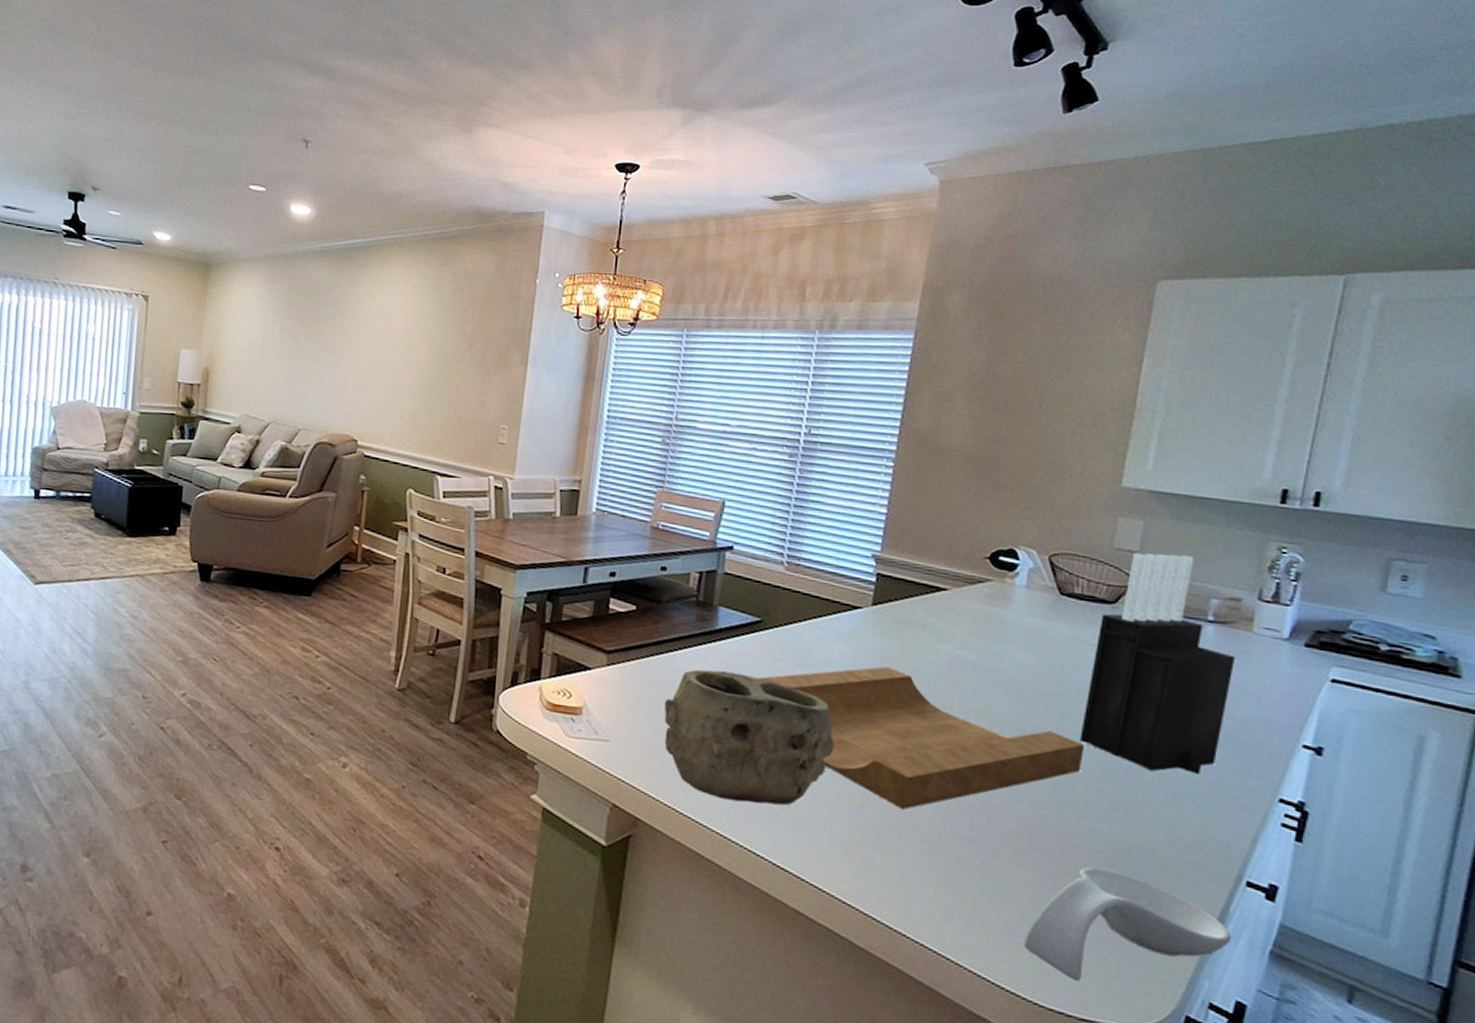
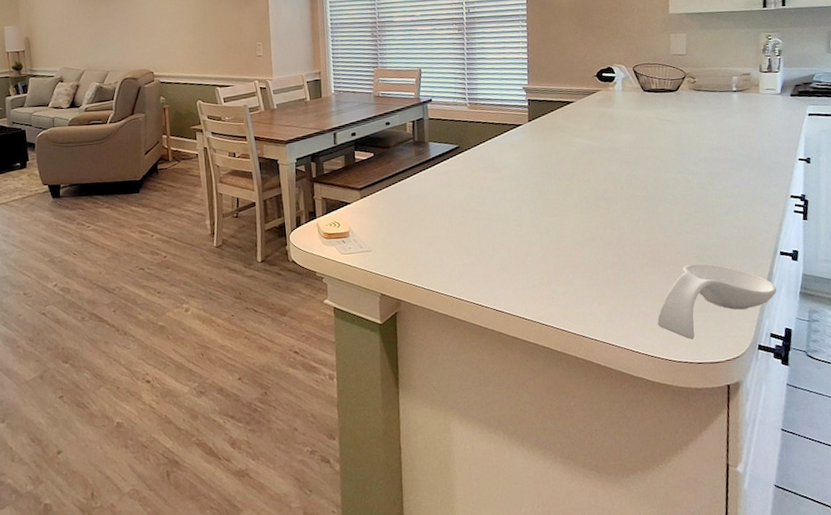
bowl: present [664,669,836,806] -> none [403,185,521,274]
cutting board: present [758,666,1086,809] -> none [463,161,674,254]
knife block: present [1080,552,1236,774] -> none [669,51,753,195]

